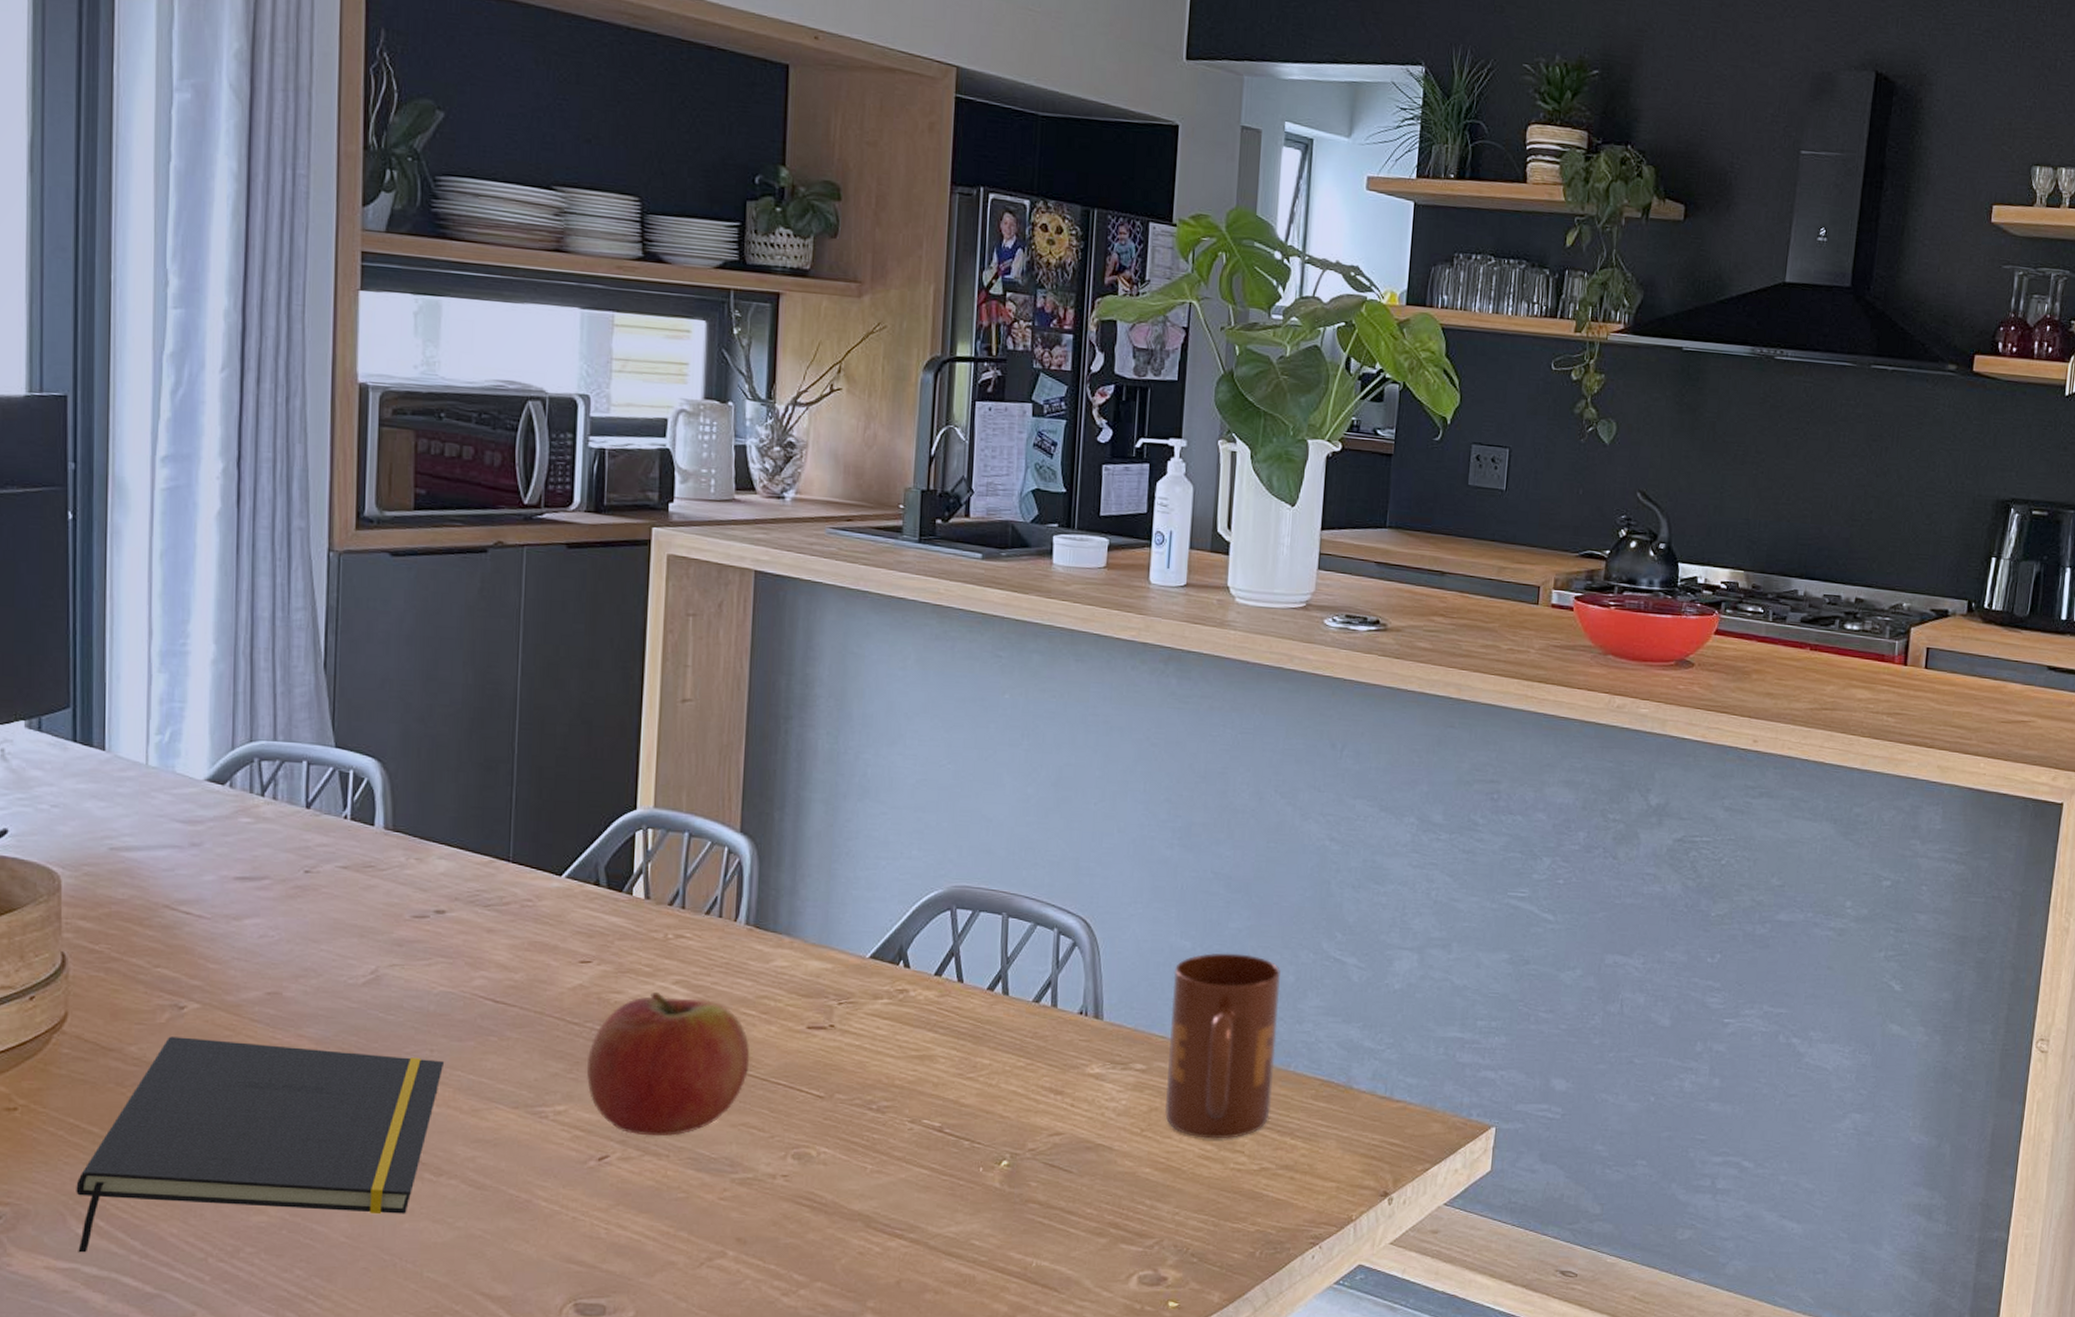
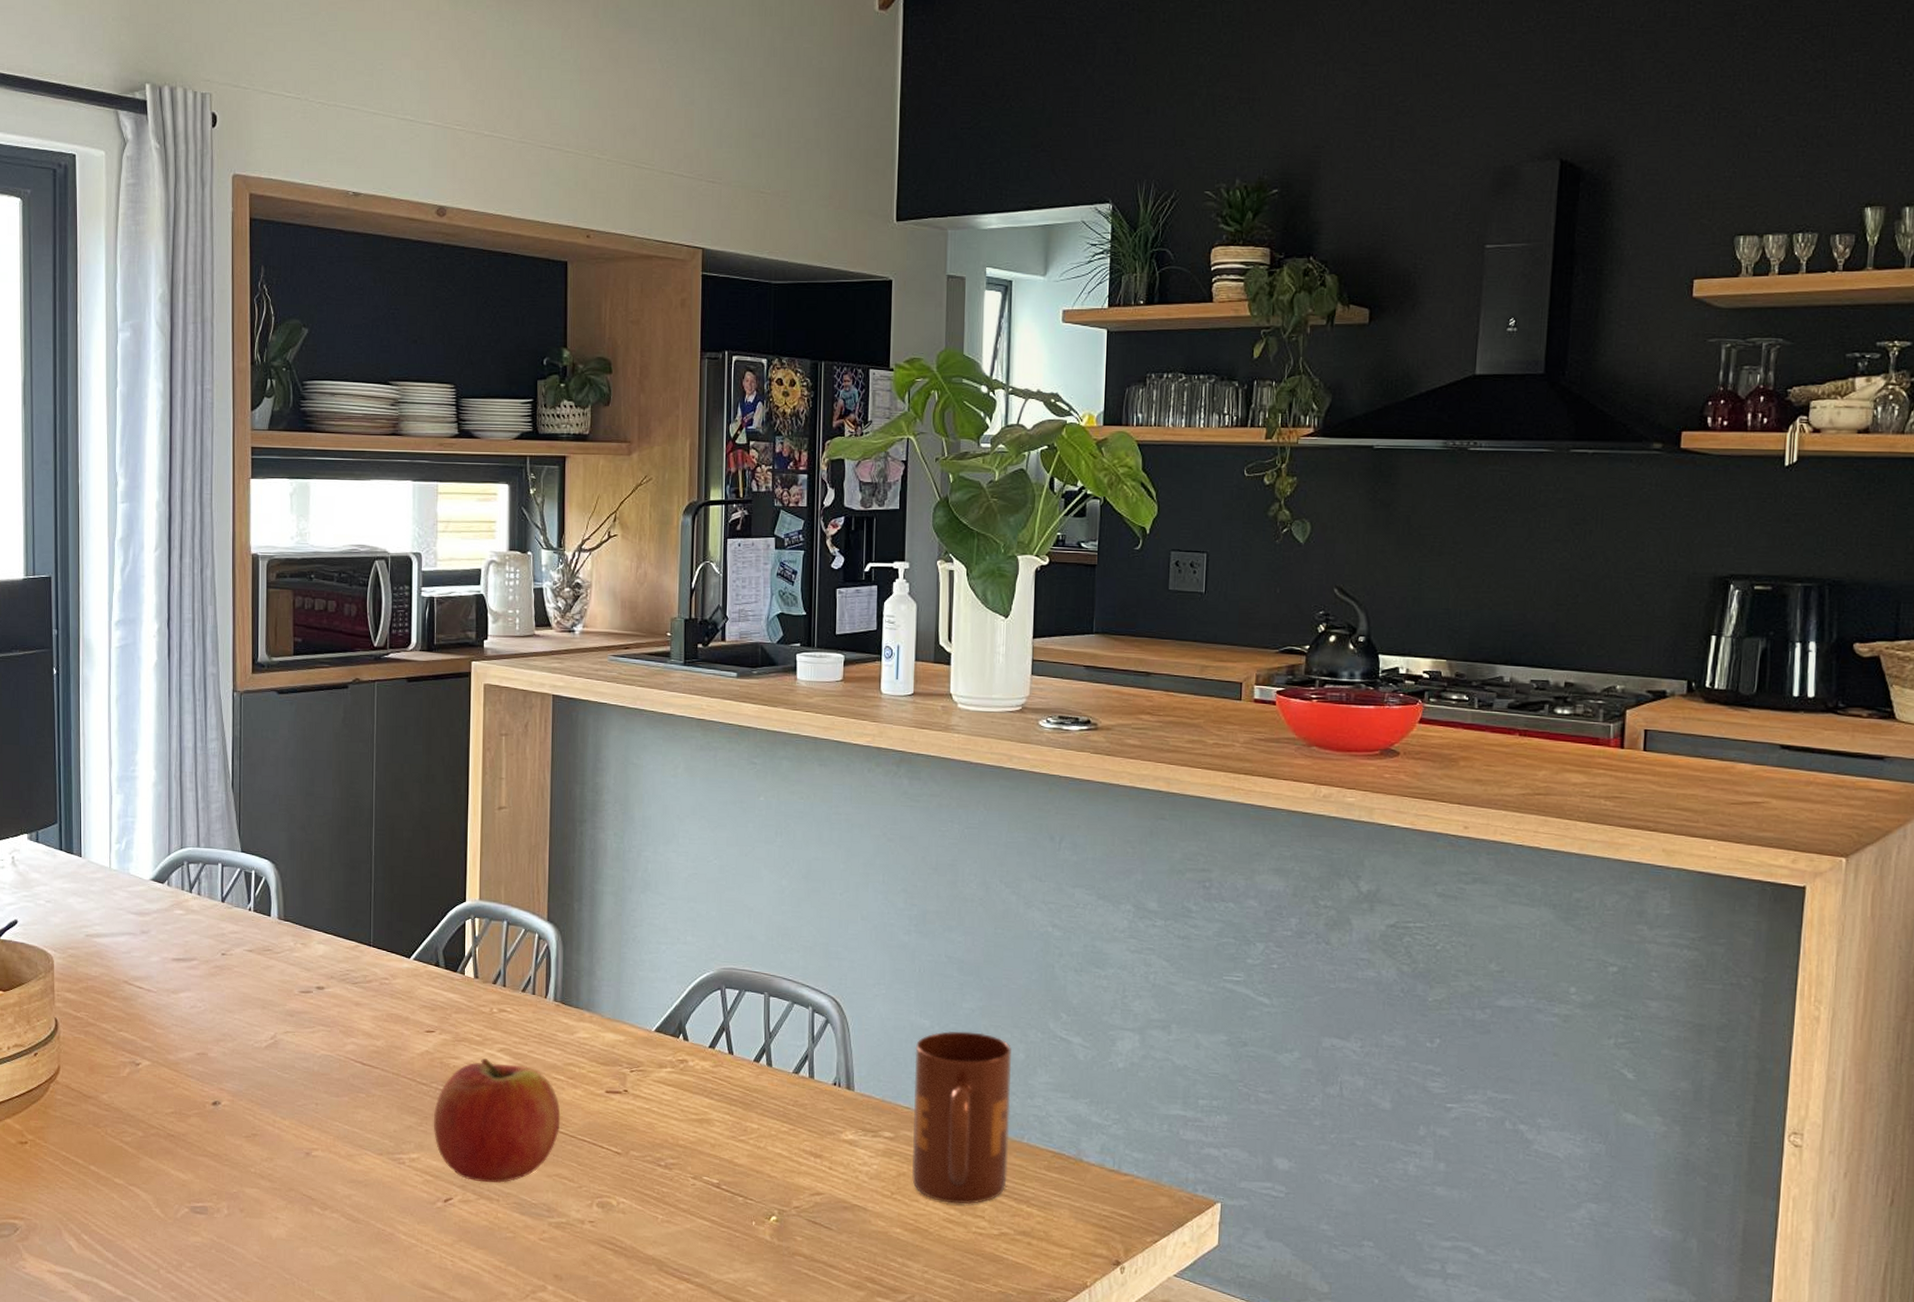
notepad: present [76,1036,445,1253] -> none [68,1087,327,1261]

